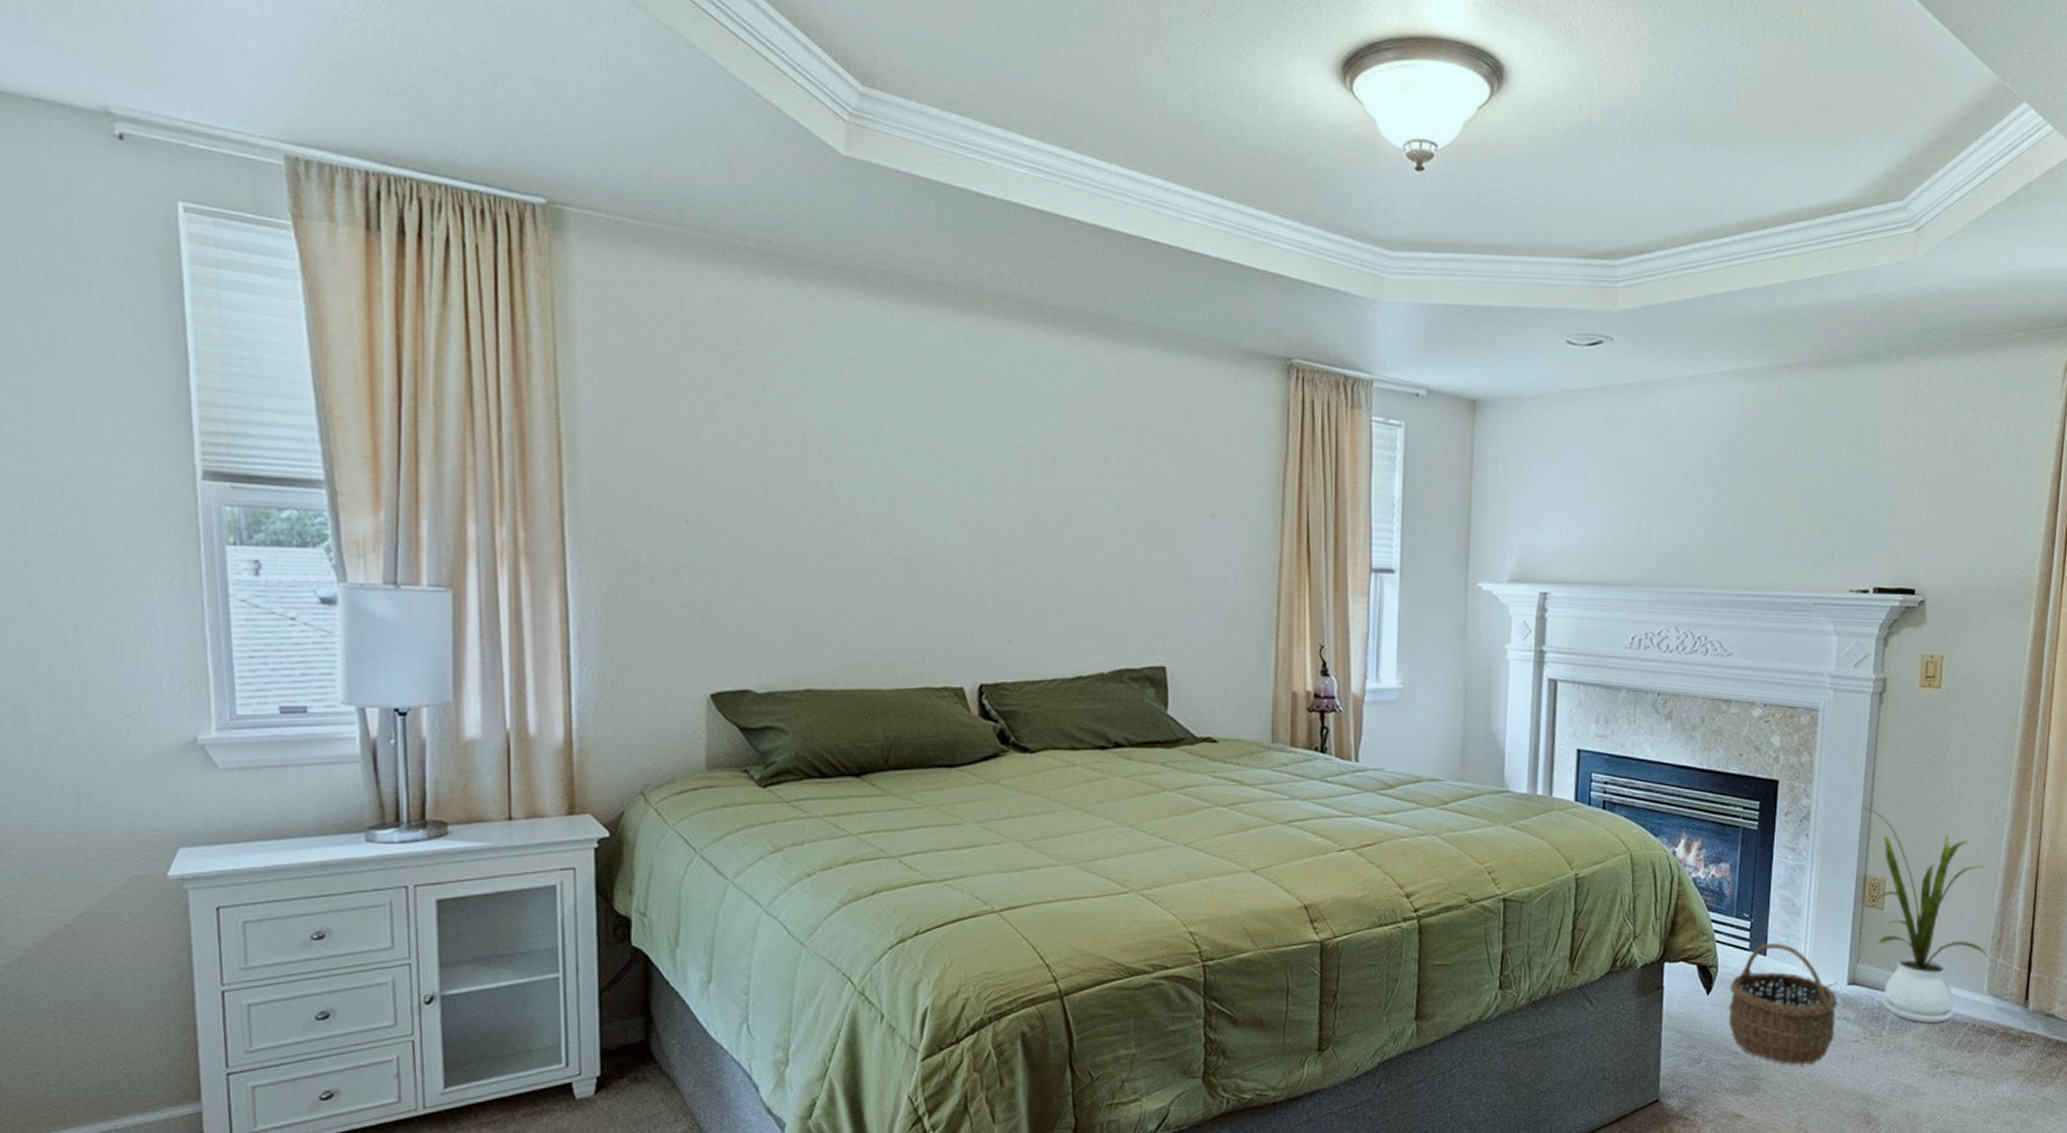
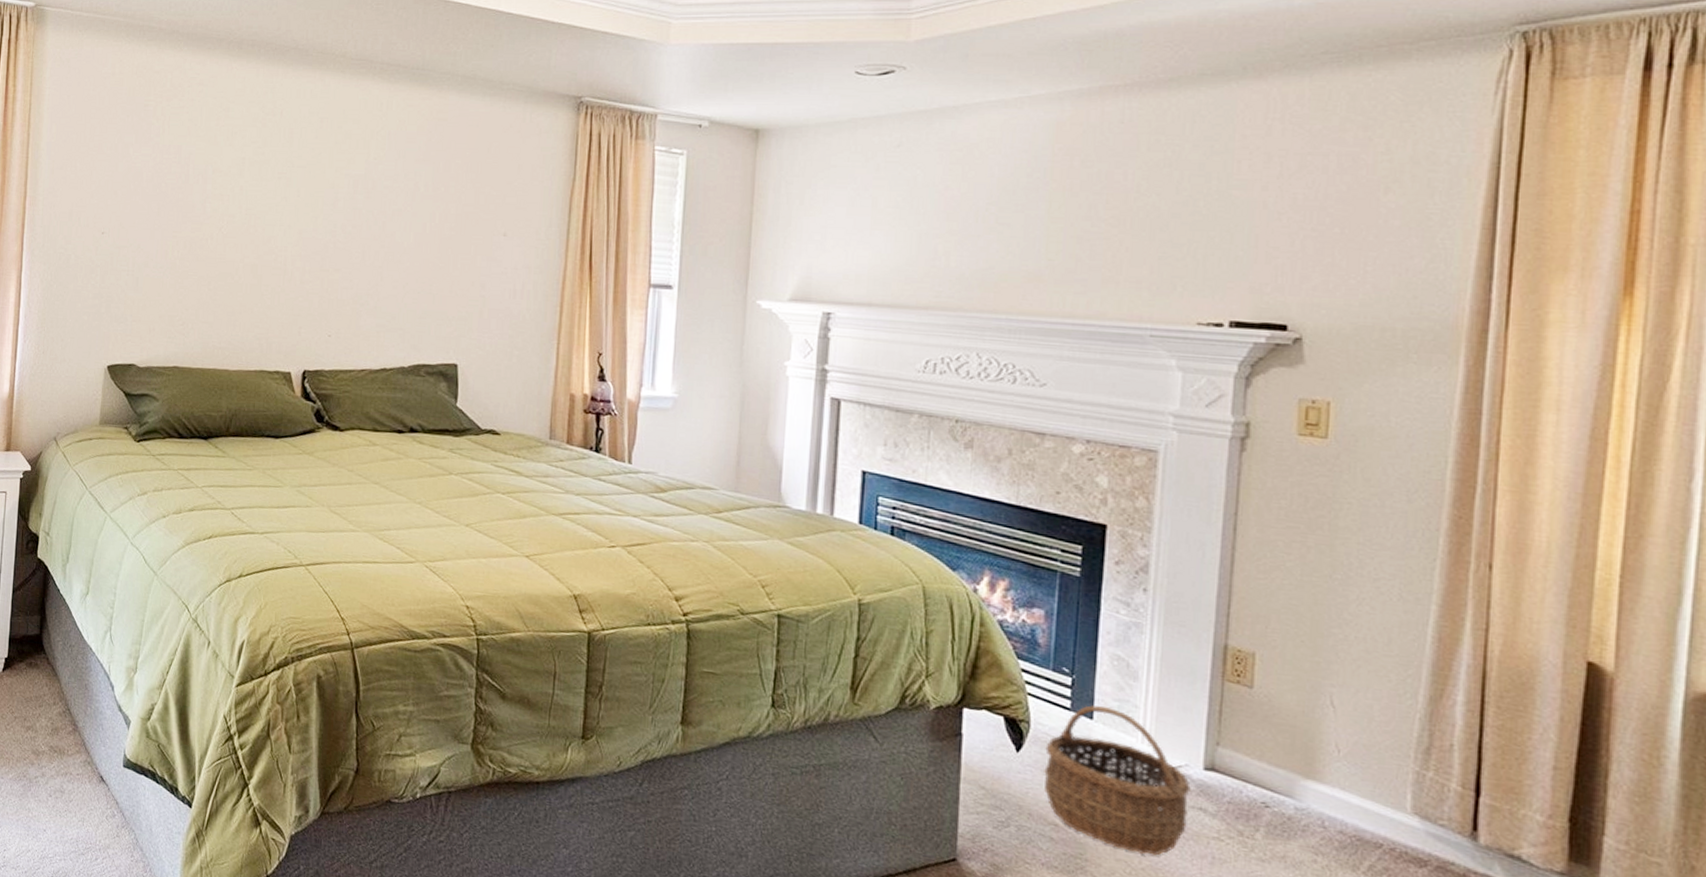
house plant: present [1861,806,1989,1023] -> none [1218,564,1412,838]

